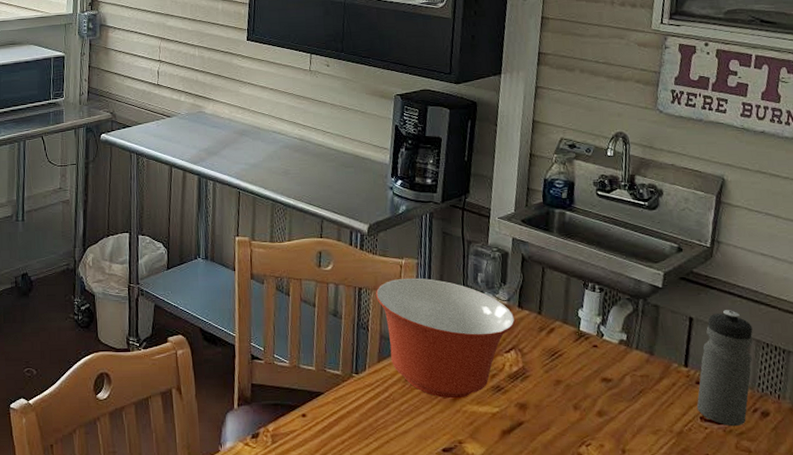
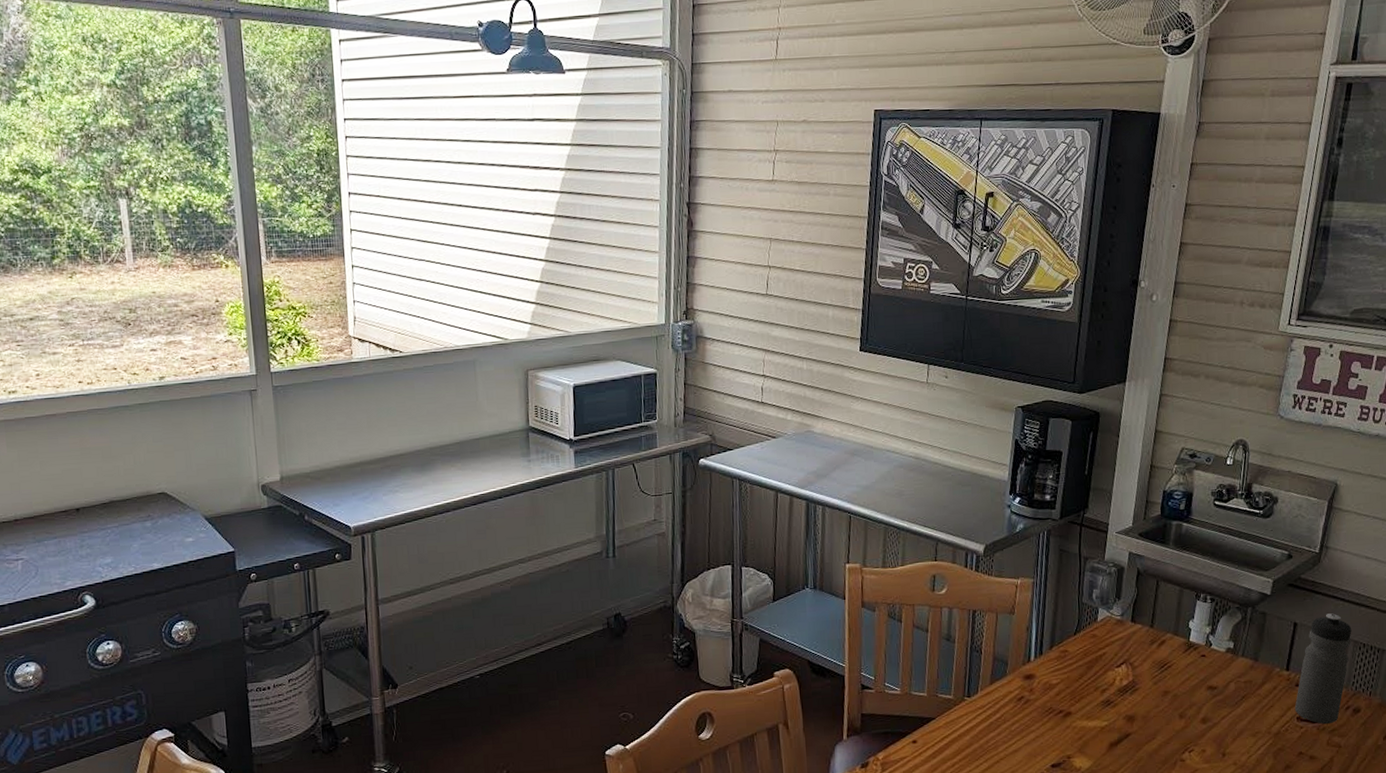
mixing bowl: present [375,278,516,399] -> none [989,597,1128,716]

